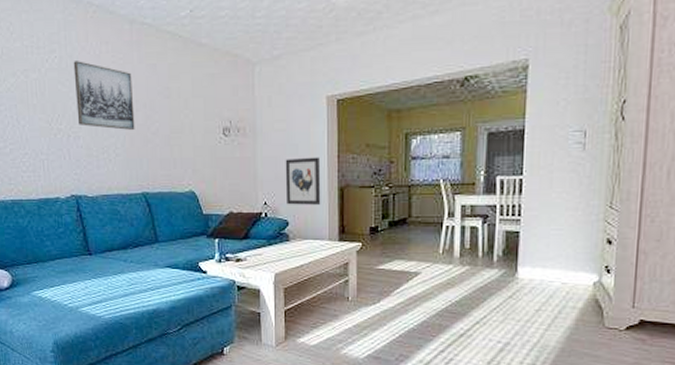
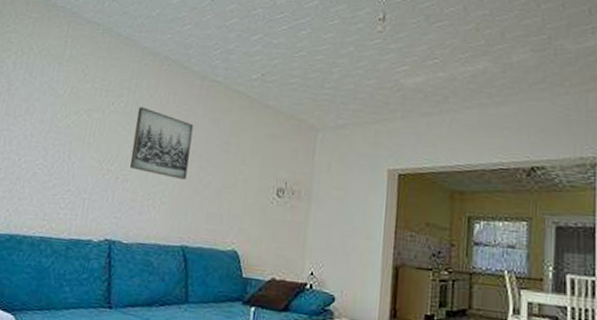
wall art: present [285,157,321,205] -> none [335,228,376,282]

